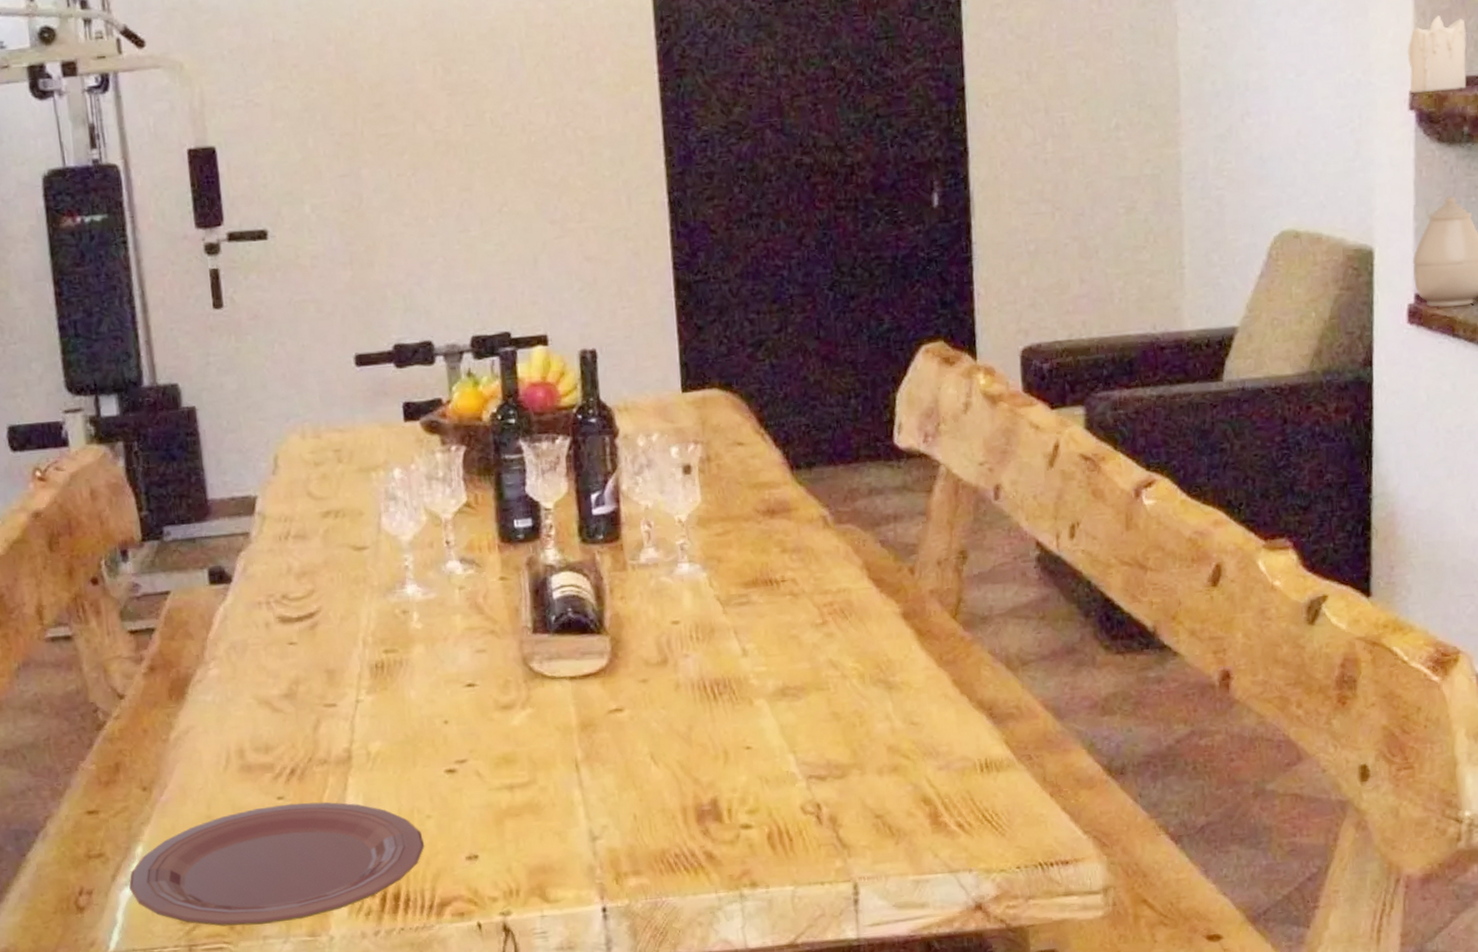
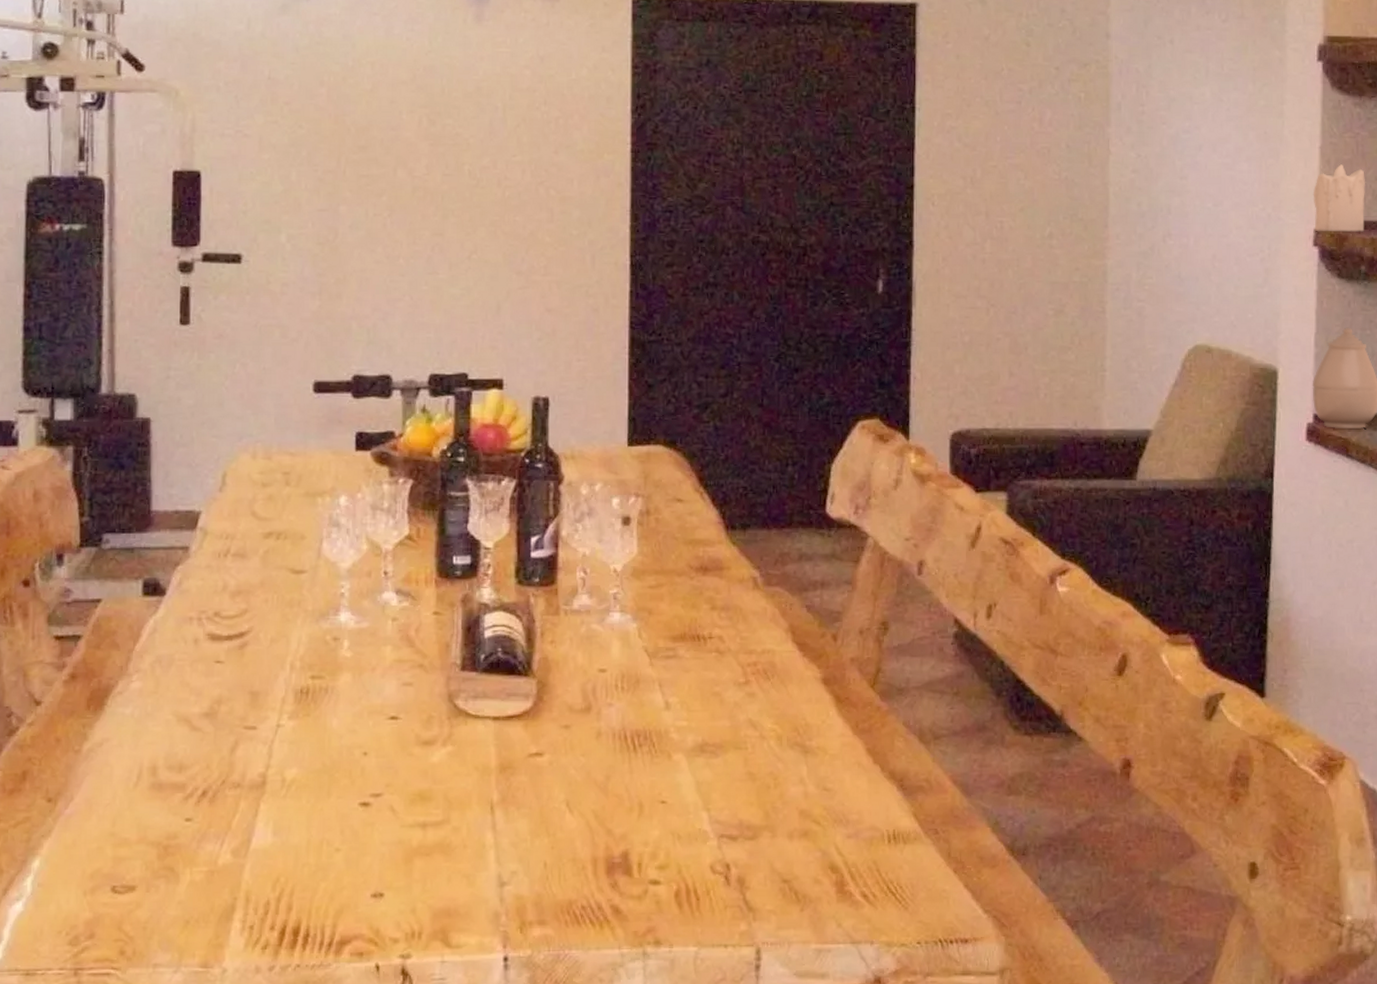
plate: present [129,802,425,927] -> none [20,826,330,952]

